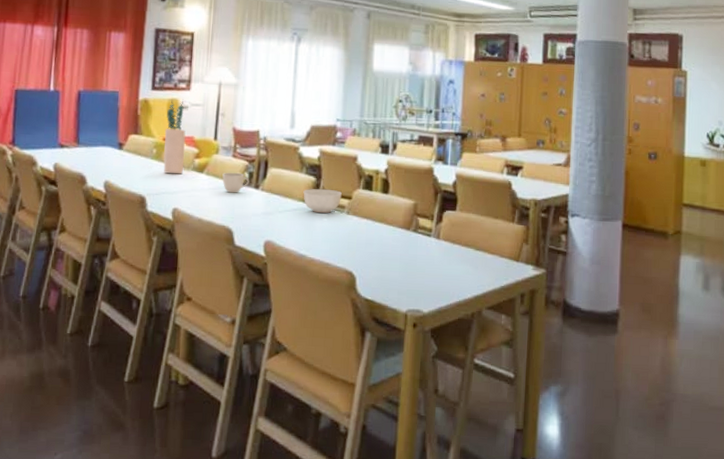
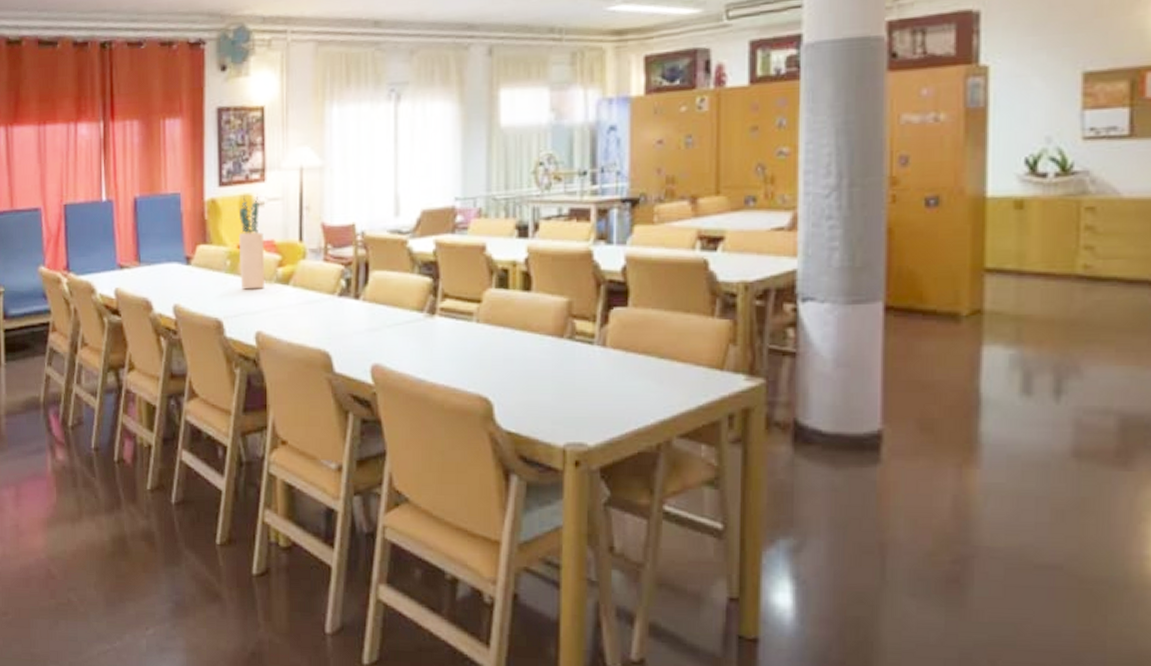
cup: present [222,172,250,193] -> none [313,280,347,307]
bowl: present [303,188,342,214] -> none [417,291,468,325]

